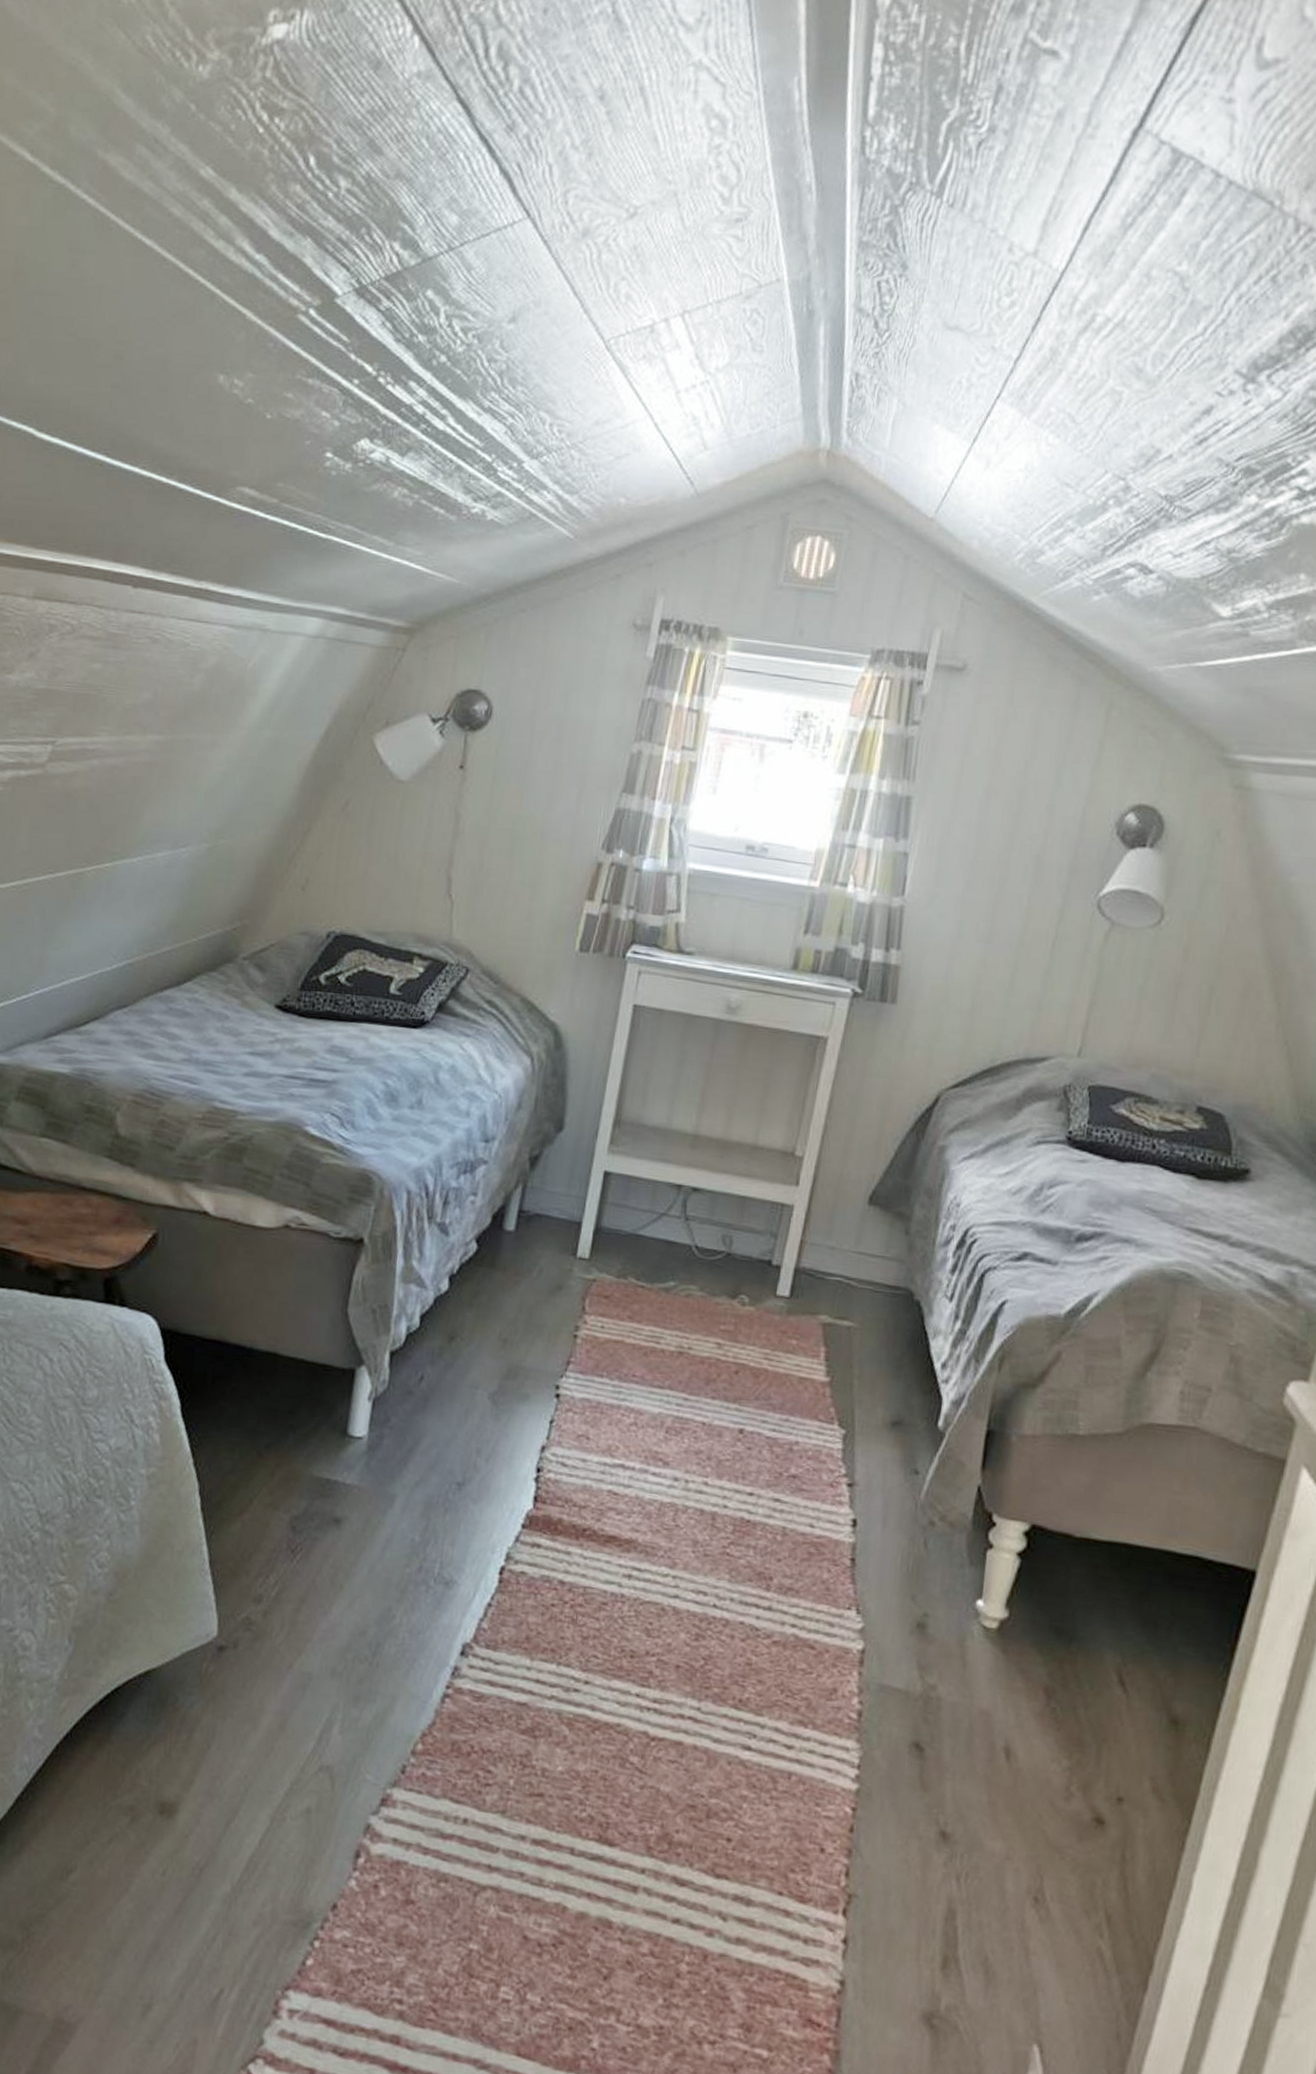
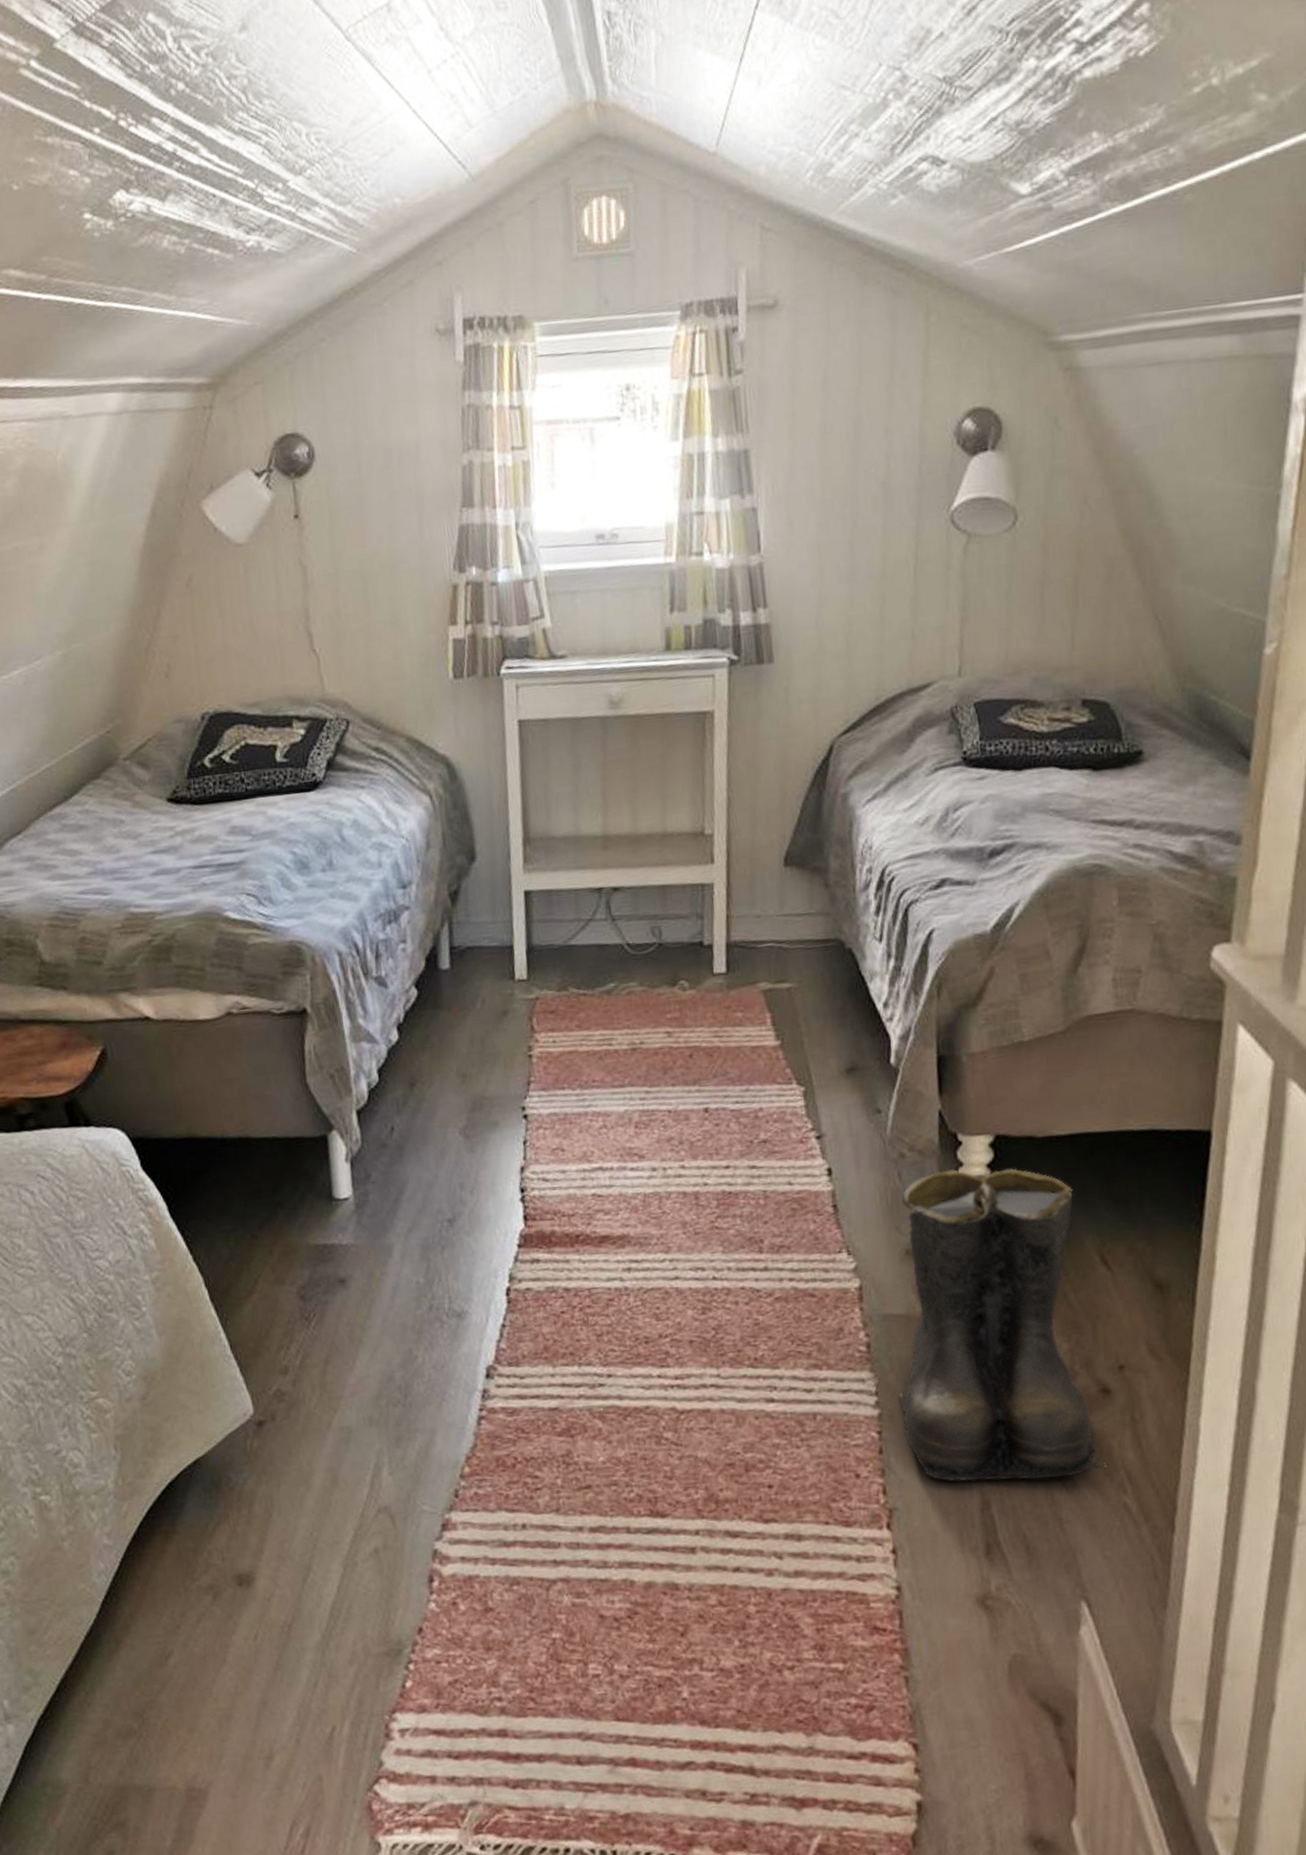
boots: none [880,1549,1102,1905] -> present [897,1168,1103,1482]

